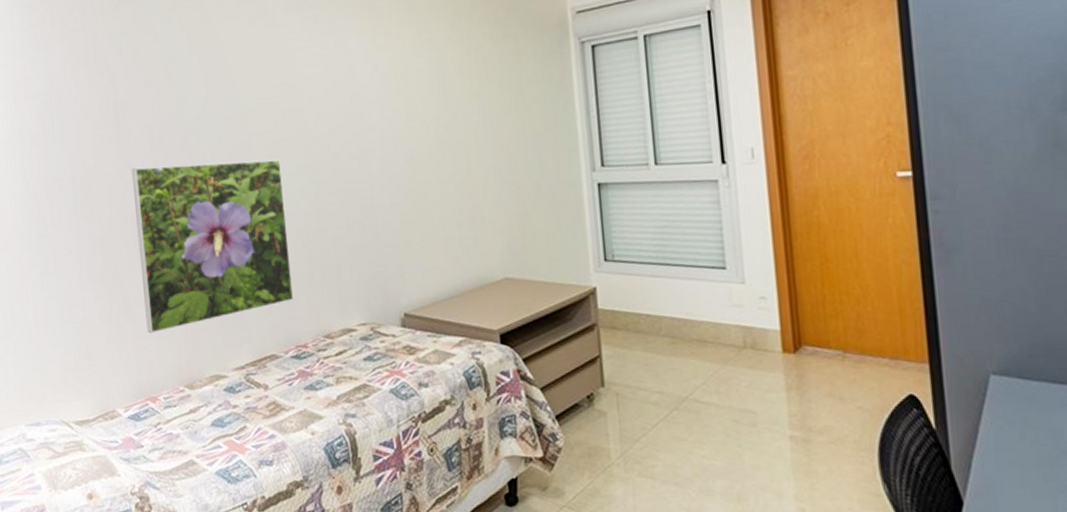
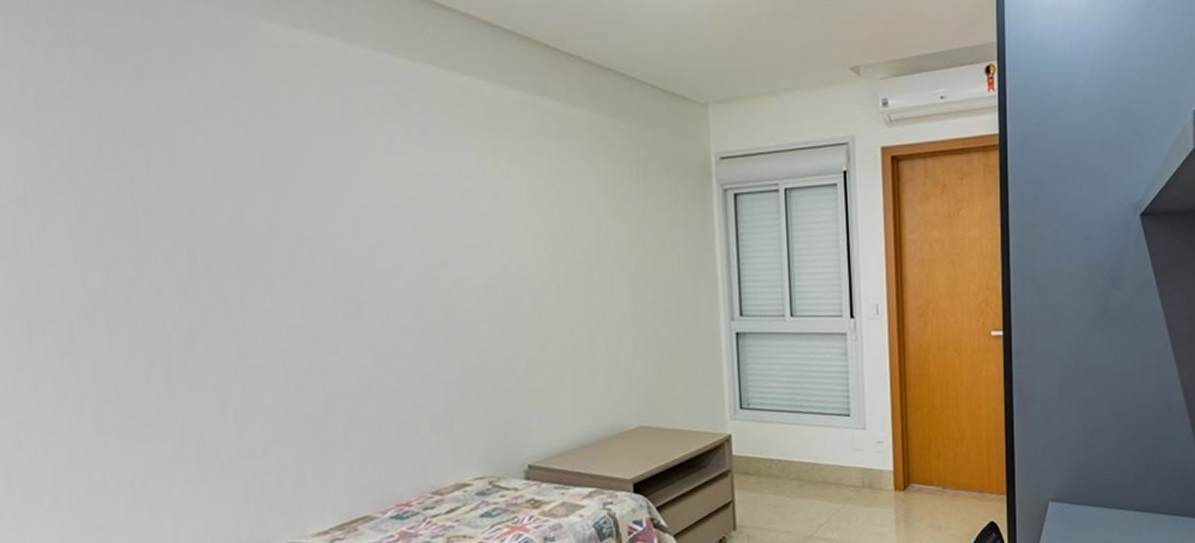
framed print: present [131,159,294,334] -> none [160,292,394,499]

